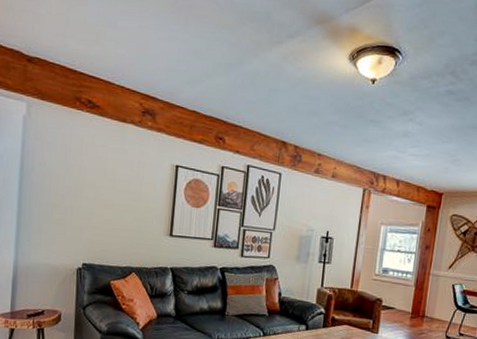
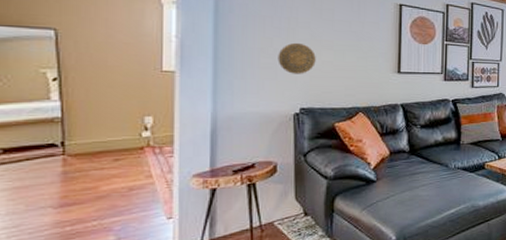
decorative plate: none [67,200,98,231] -> present [278,42,316,74]

